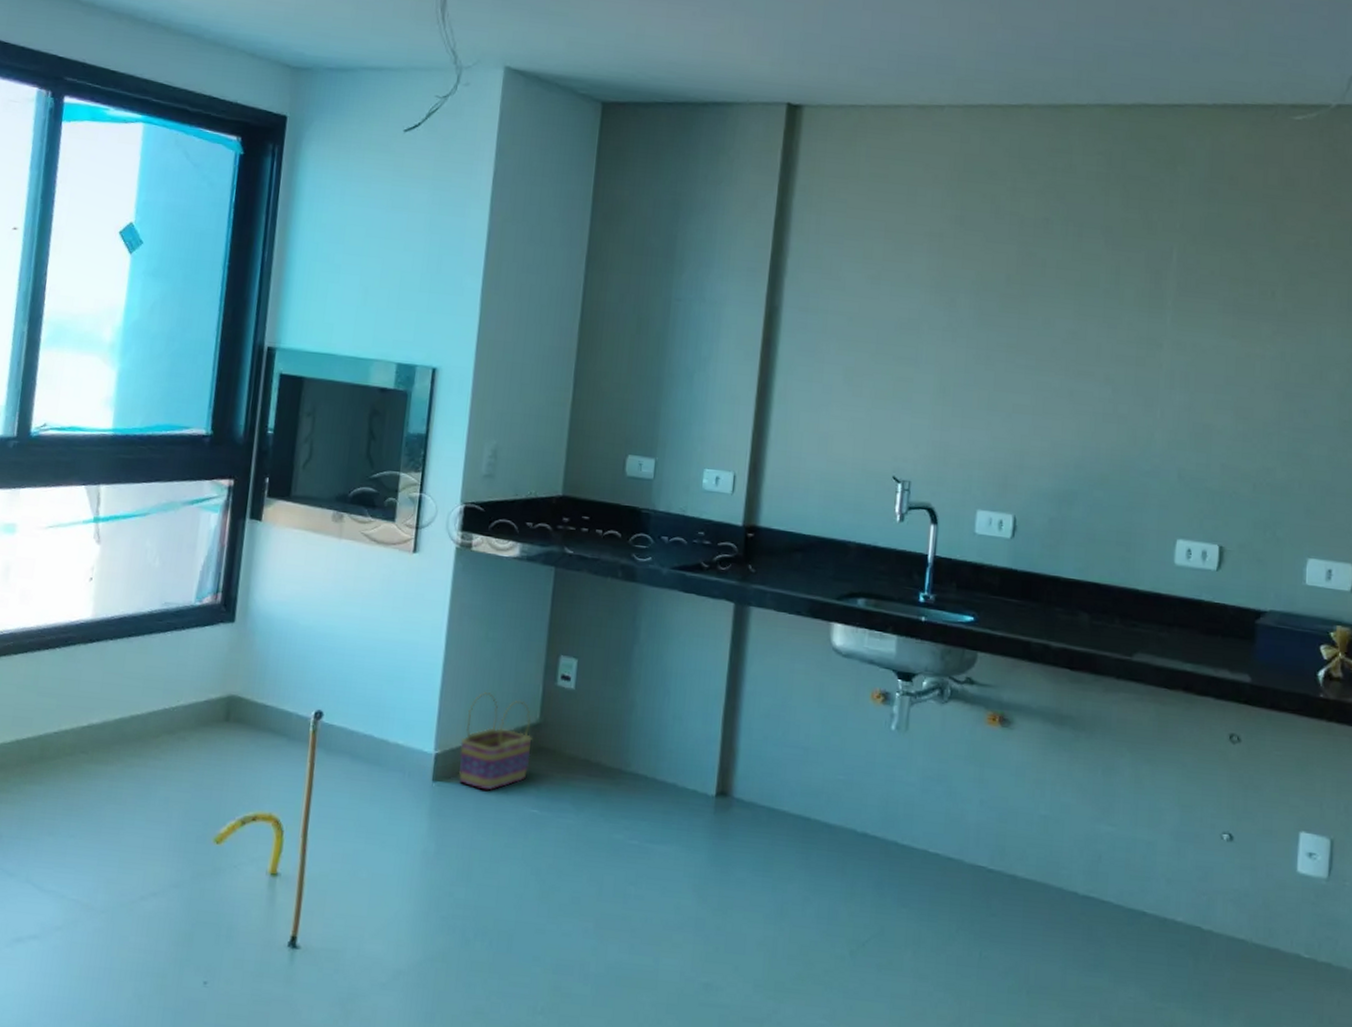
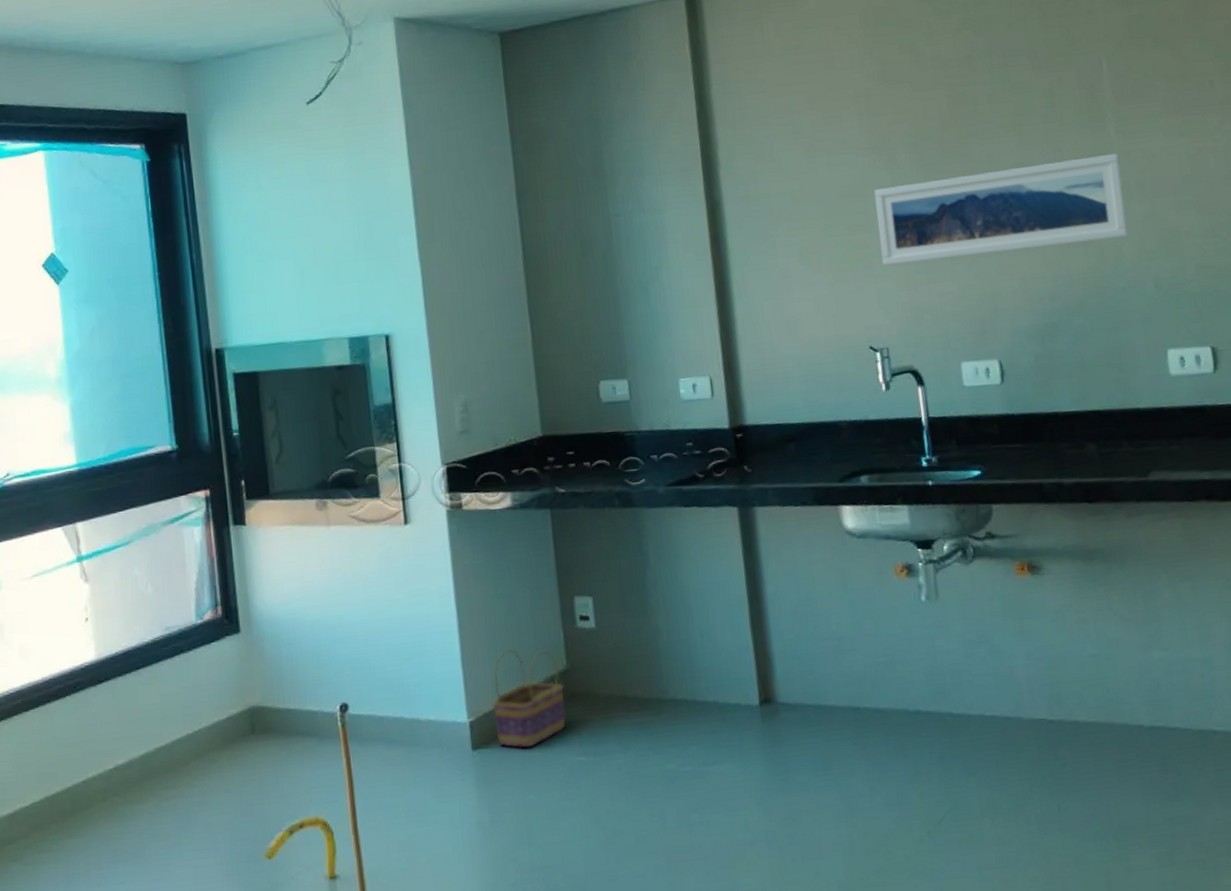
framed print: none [922,327,1170,424] -> present [874,153,1129,266]

